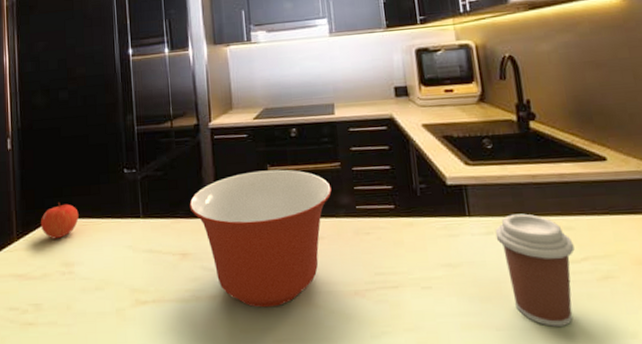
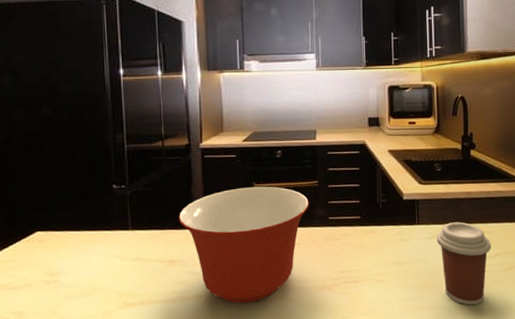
apple: present [40,201,79,239] -> none [21,215,64,251]

